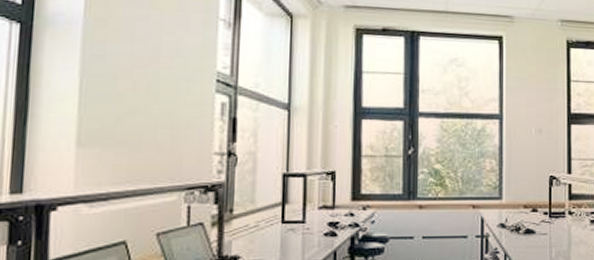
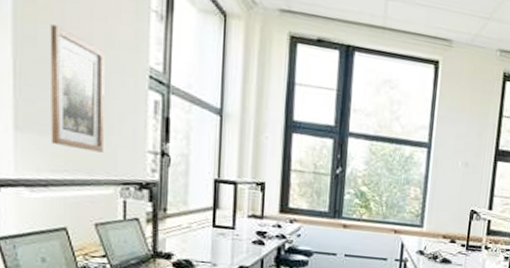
wall art: none [113,42,173,159] -> present [50,24,105,153]

